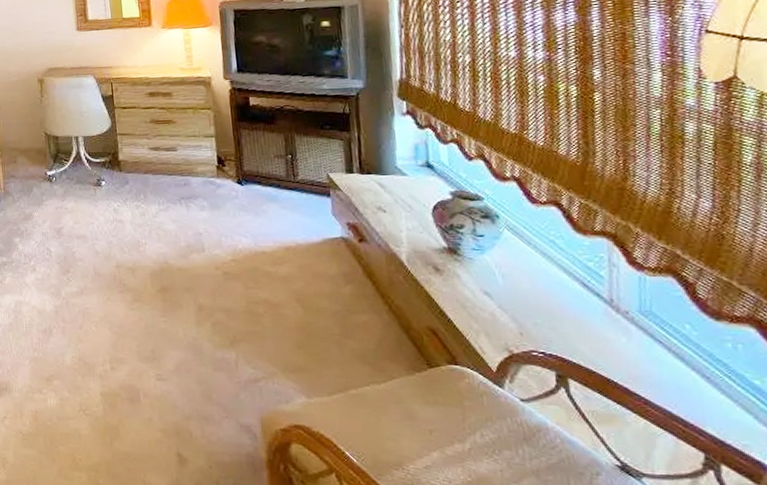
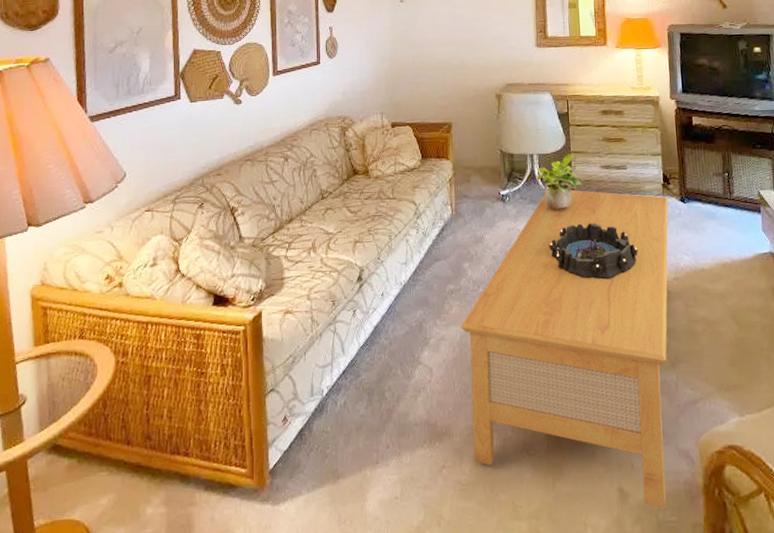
coffee table: none [14,171,227,477] -> present [460,190,669,509]
potted plant: none [83,136,130,191] -> present [537,154,582,211]
decorative bowl: none [97,203,192,258] -> present [549,222,638,280]

